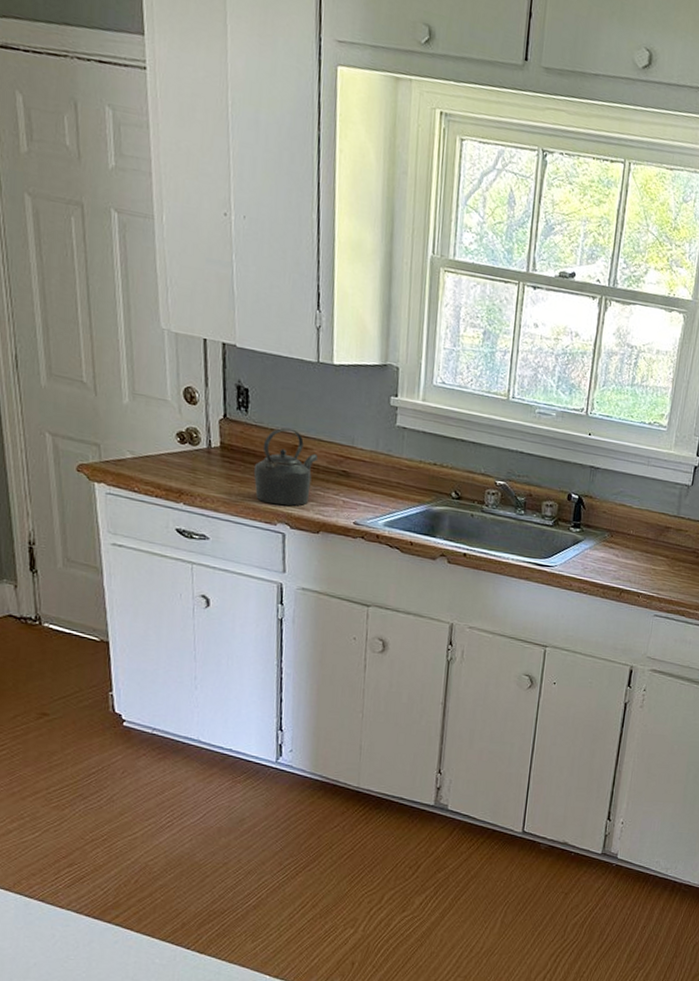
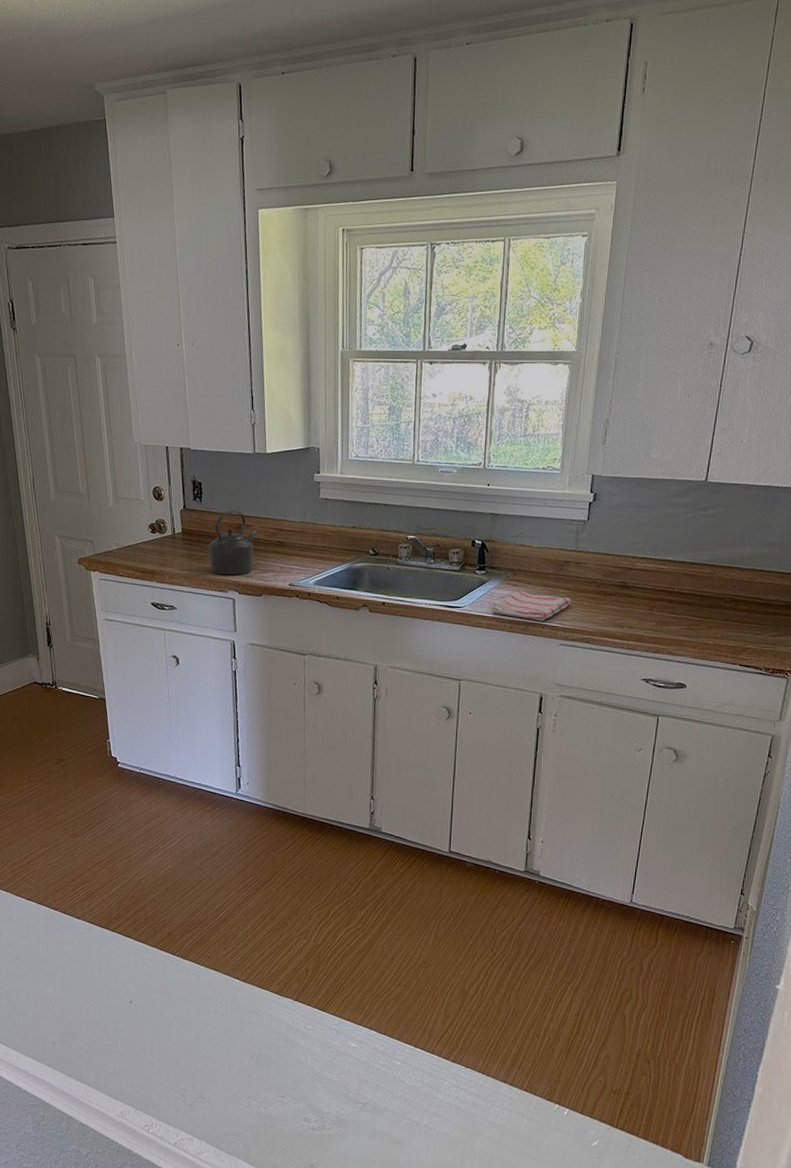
dish towel: none [584,554,669,589] -> present [490,591,571,622]

